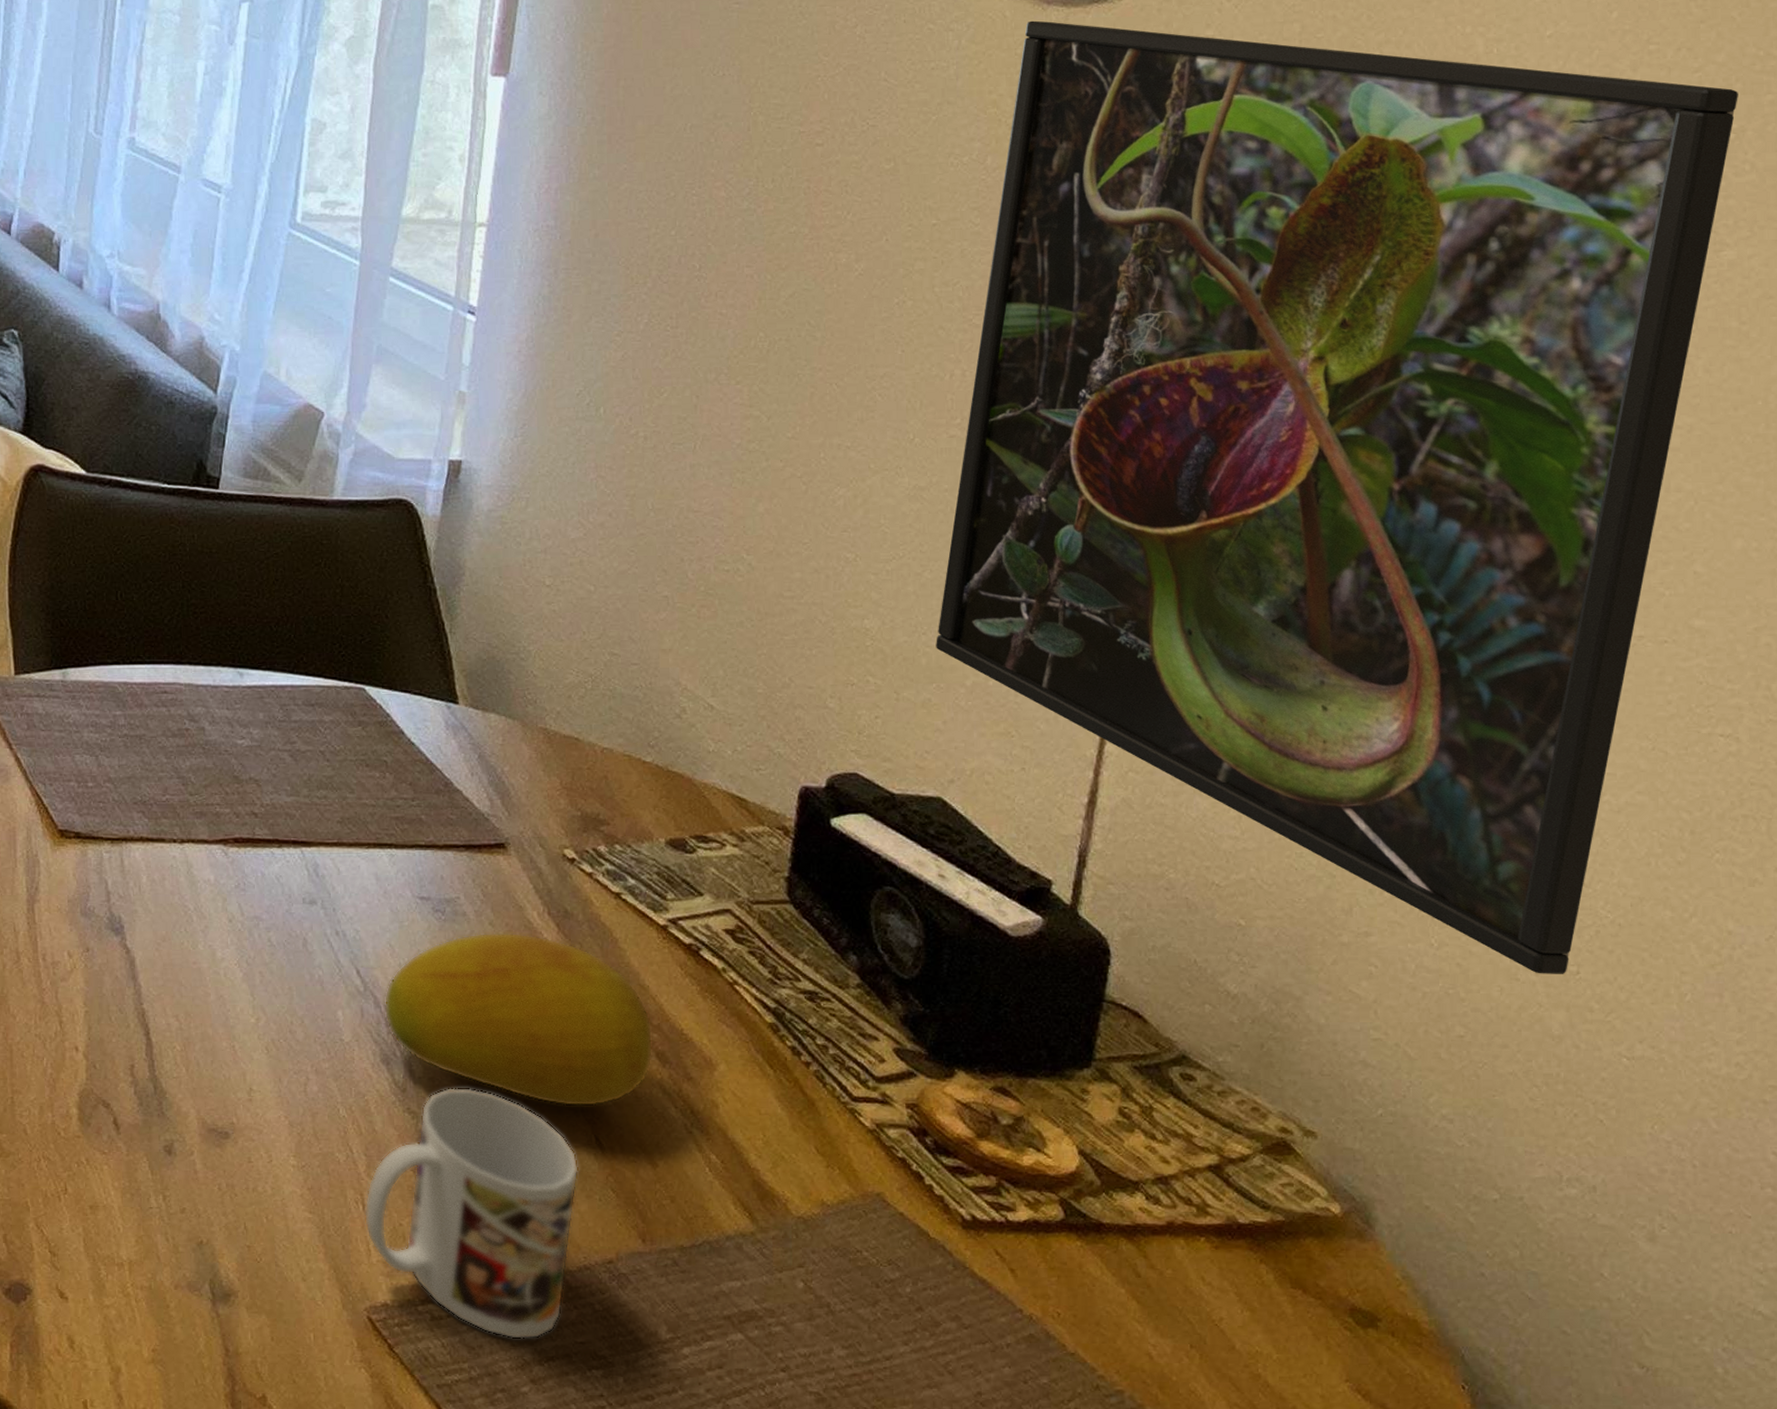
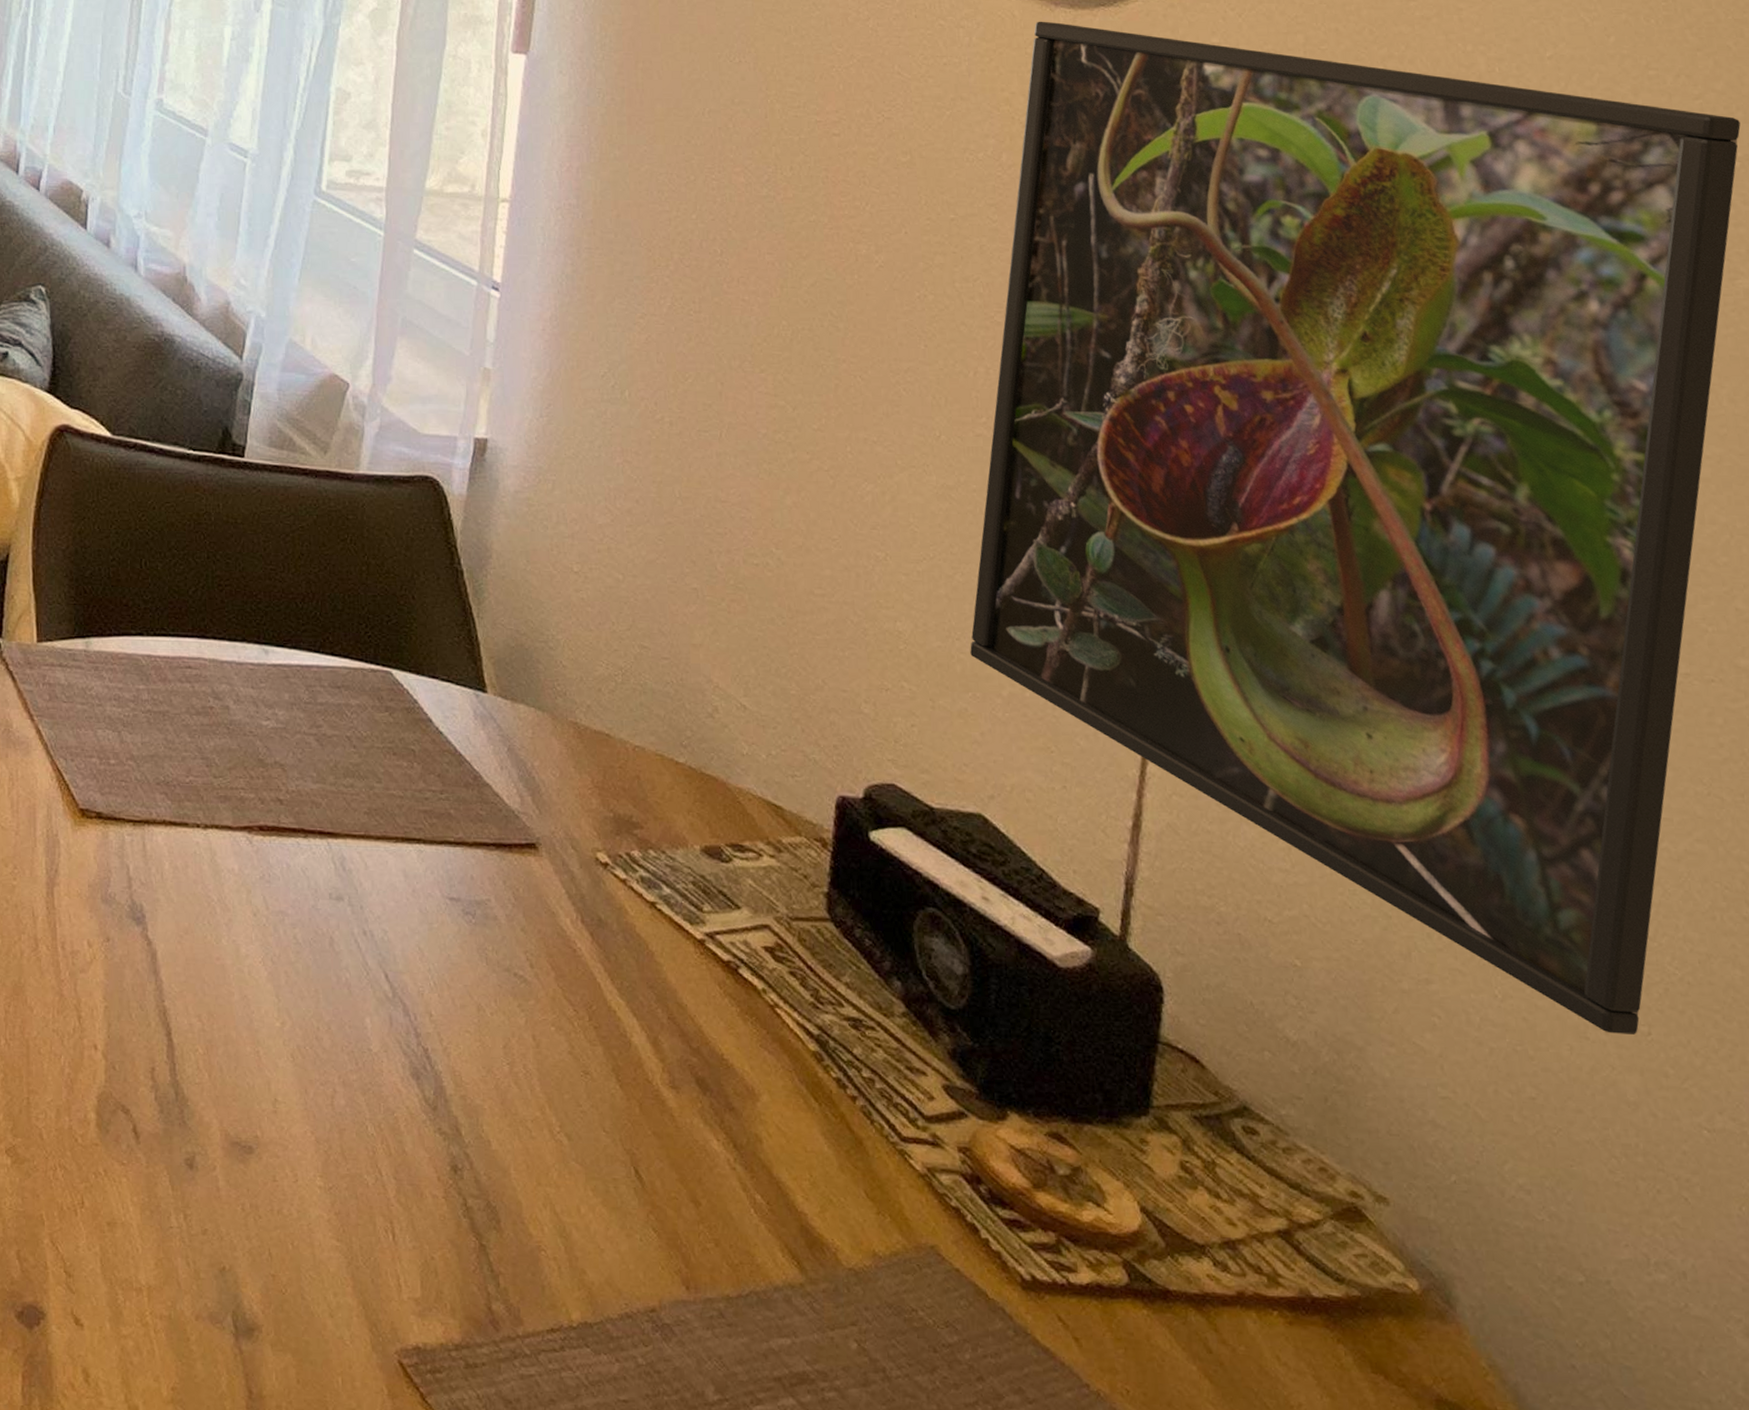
mug: present [364,1087,579,1340] -> none [394,1107,618,1395]
fruit: present [384,932,653,1107] -> none [413,939,693,1135]

